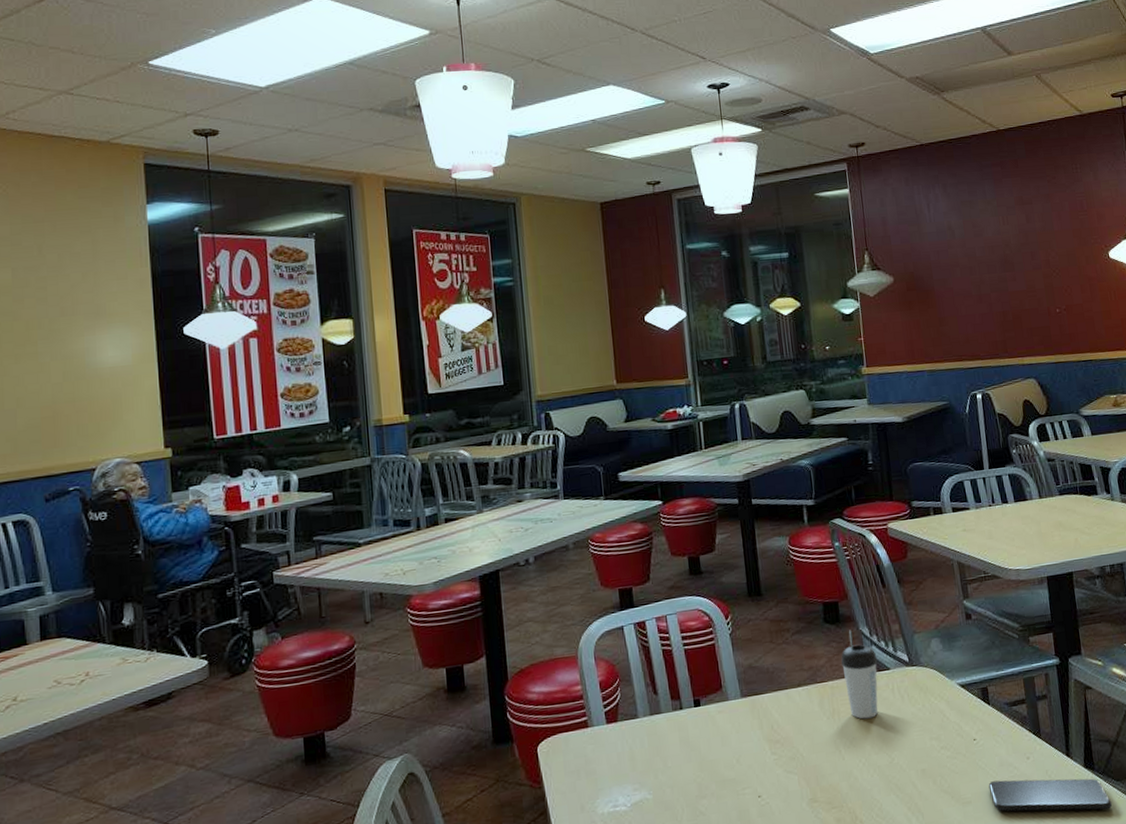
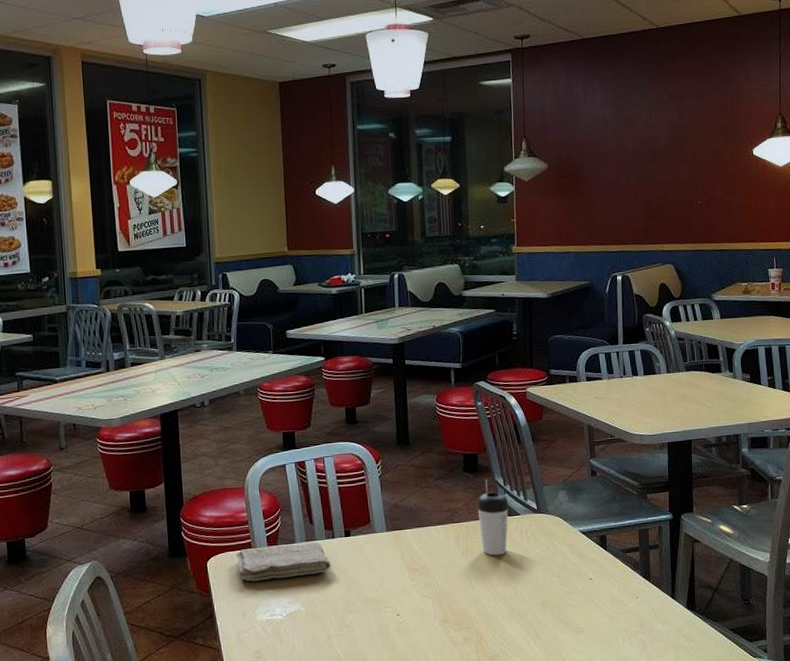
washcloth: none [570,715,681,768] -> present [236,542,332,582]
smartphone: present [988,778,1113,812] -> none [600,614,709,646]

